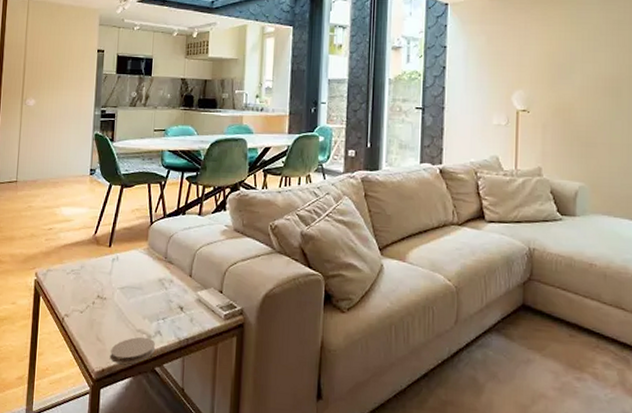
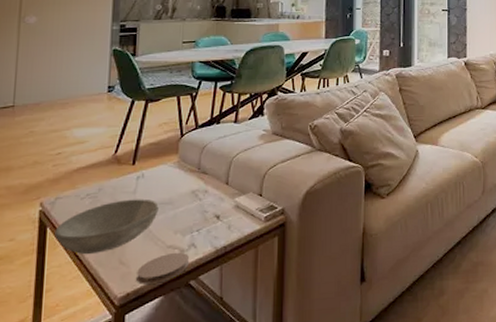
bowl: none [46,279,130,327] -> present [54,199,159,255]

